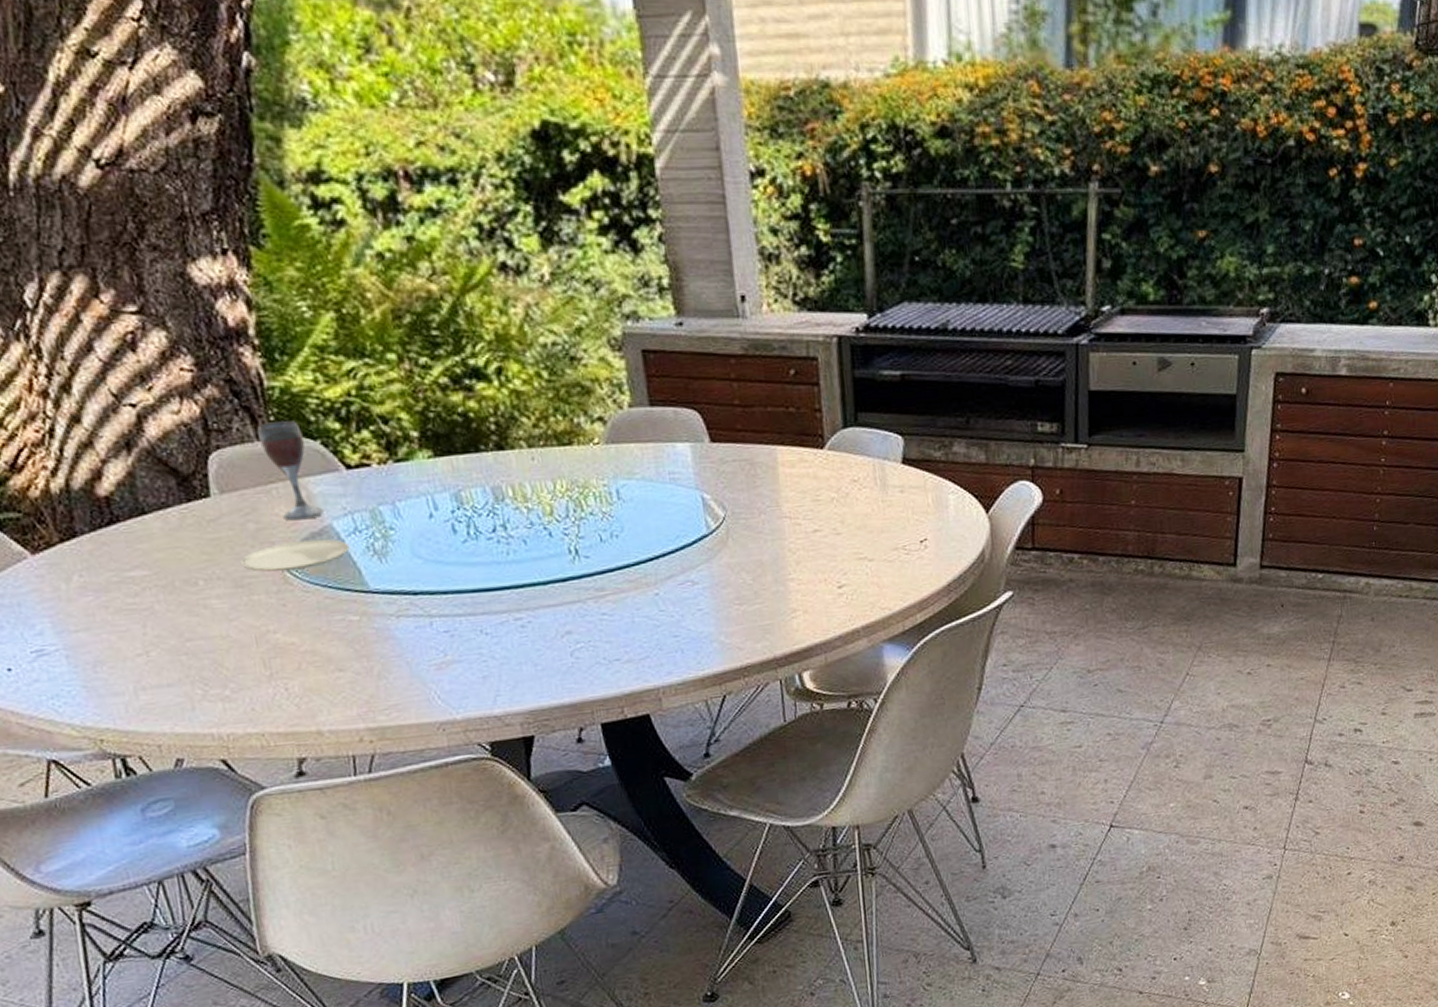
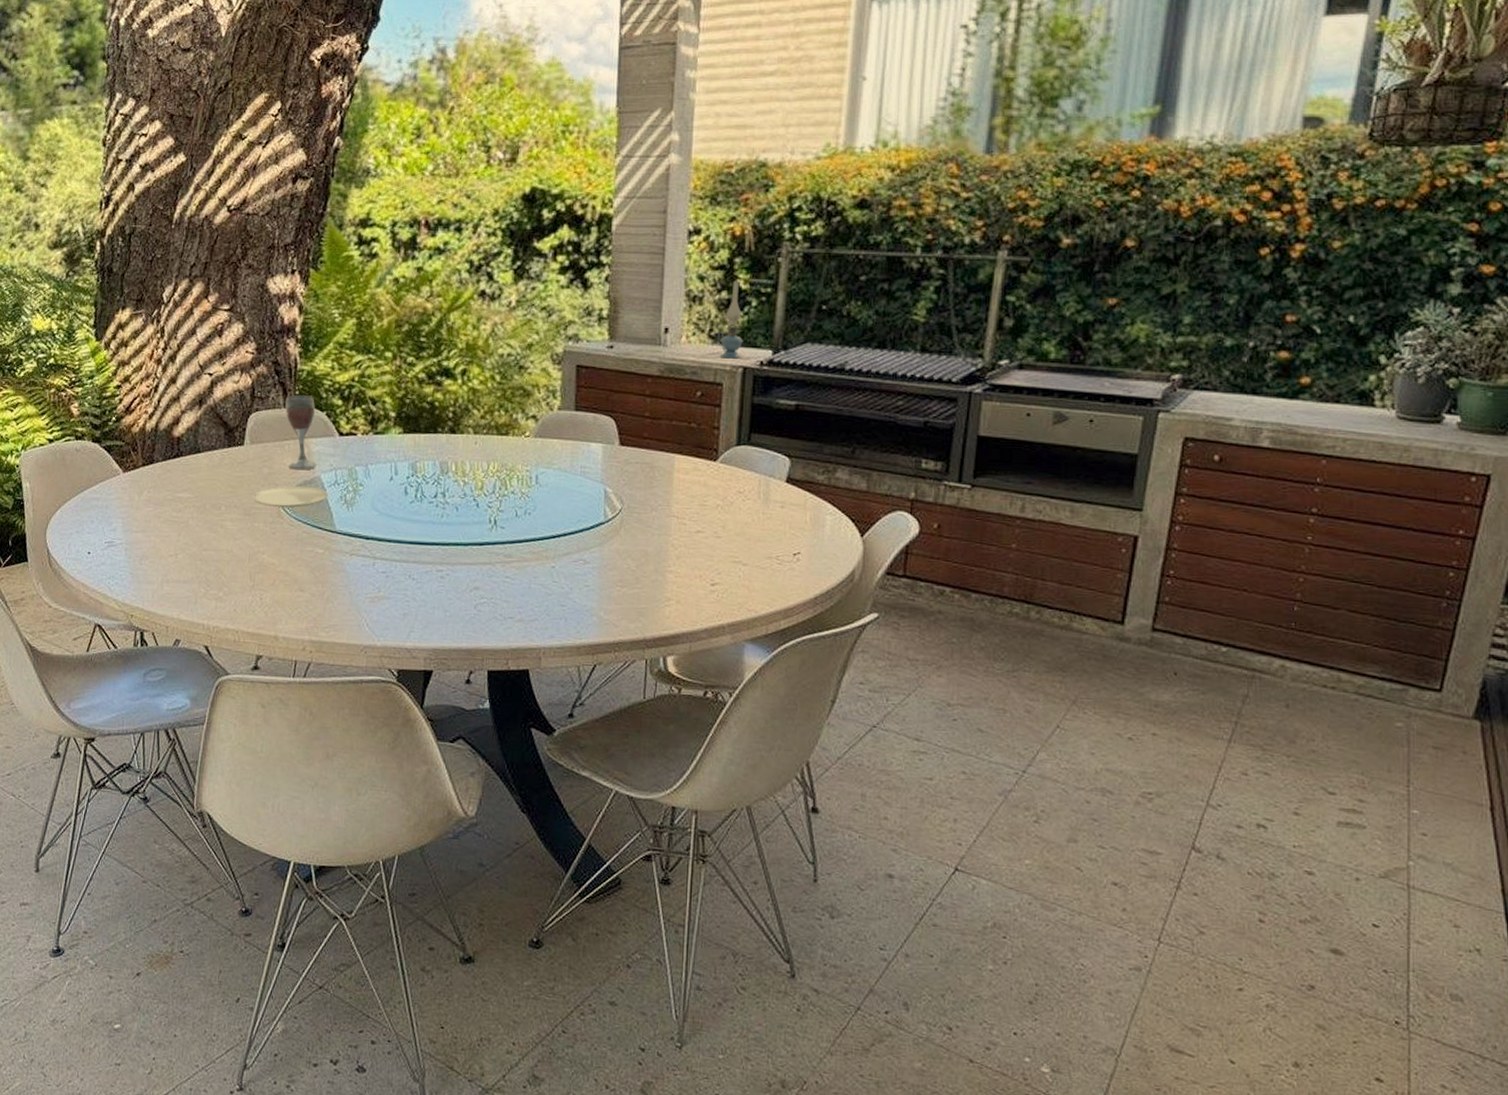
oil lamp: none [803,231,834,328] -> present [717,280,743,359]

